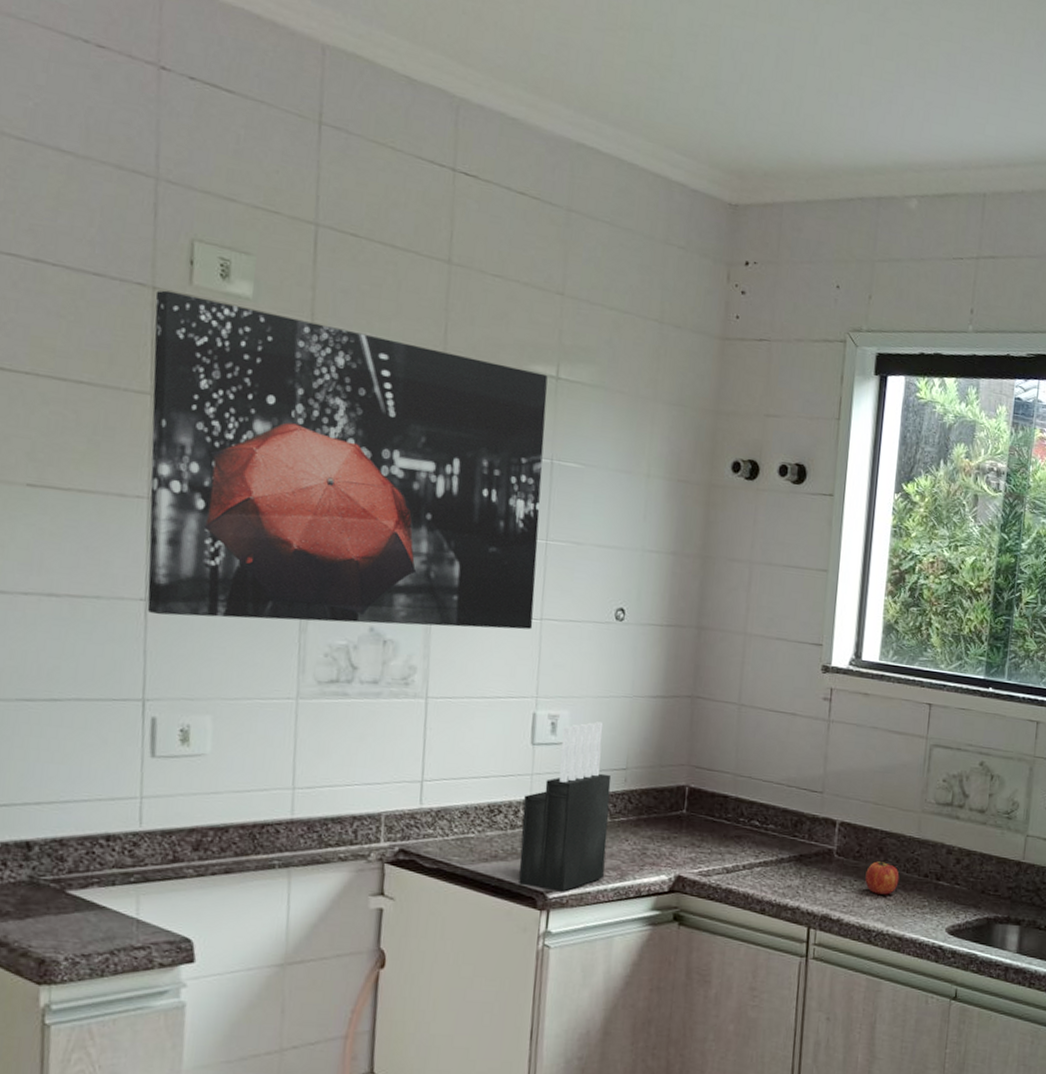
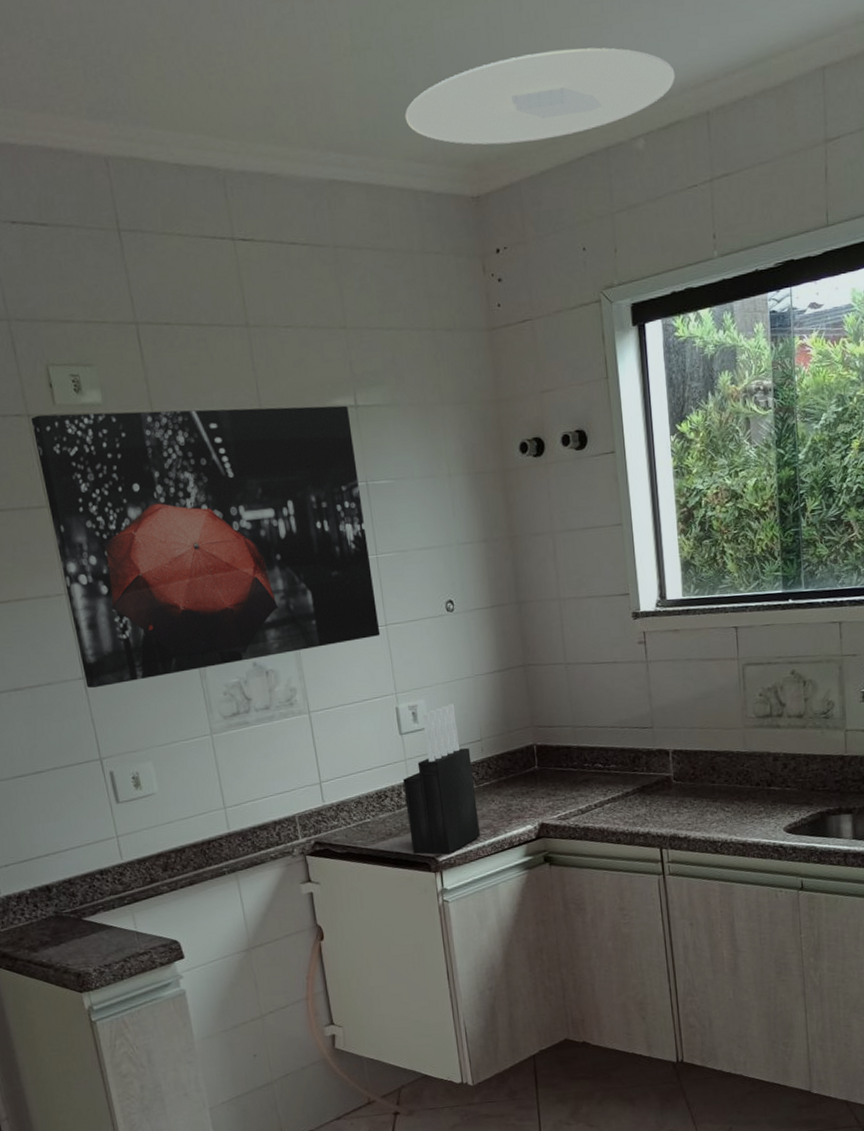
ceiling light: none [673,81,959,176] -> present [405,47,675,145]
fruit: present [865,859,900,895] -> none [703,777,734,809]

